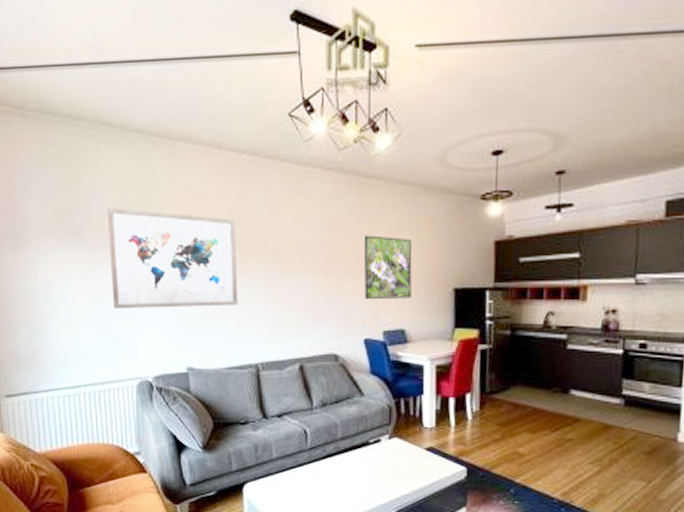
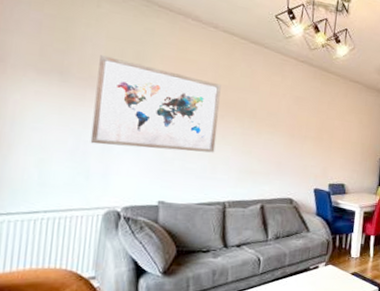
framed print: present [363,235,413,300] -> none [318,113,355,162]

